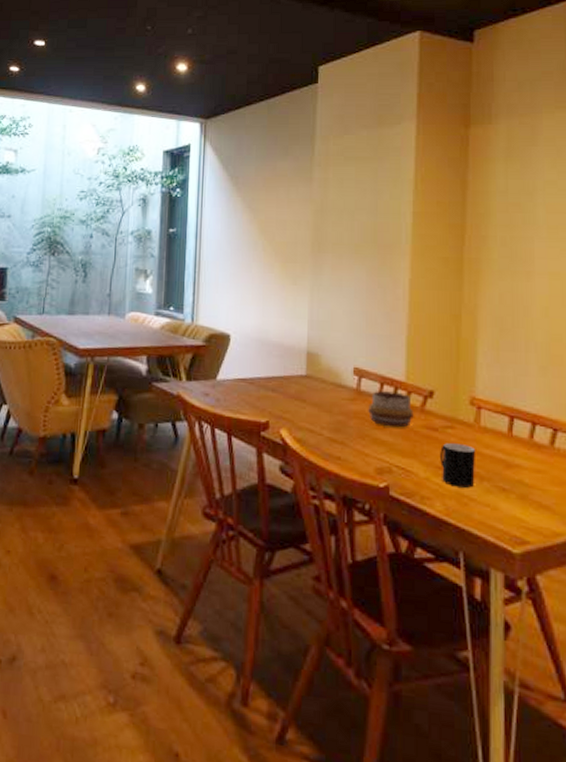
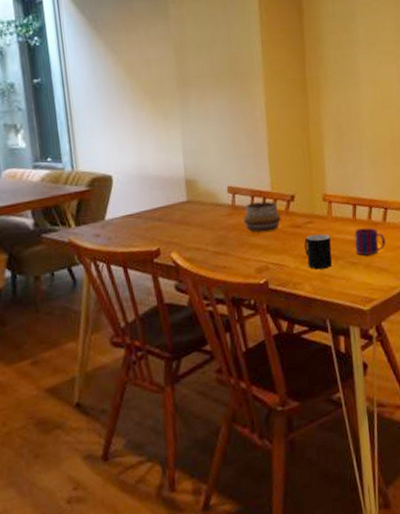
mug: none [507,448,551,485] -> present [354,227,386,256]

